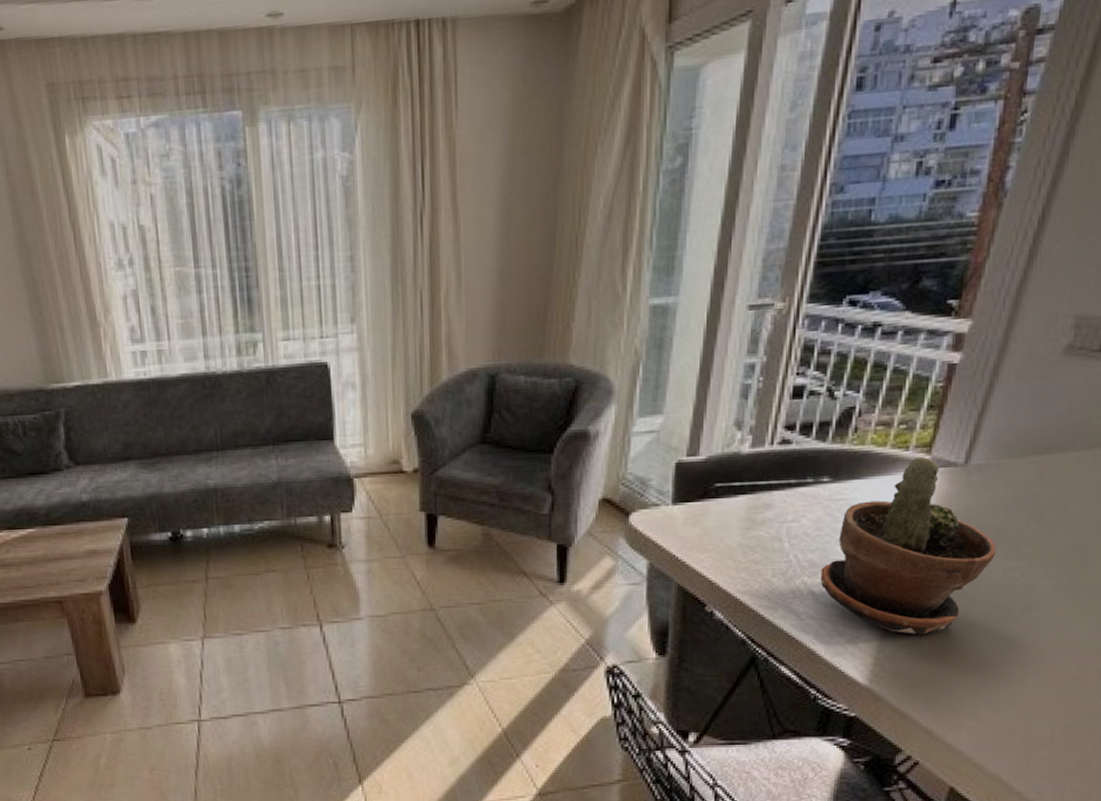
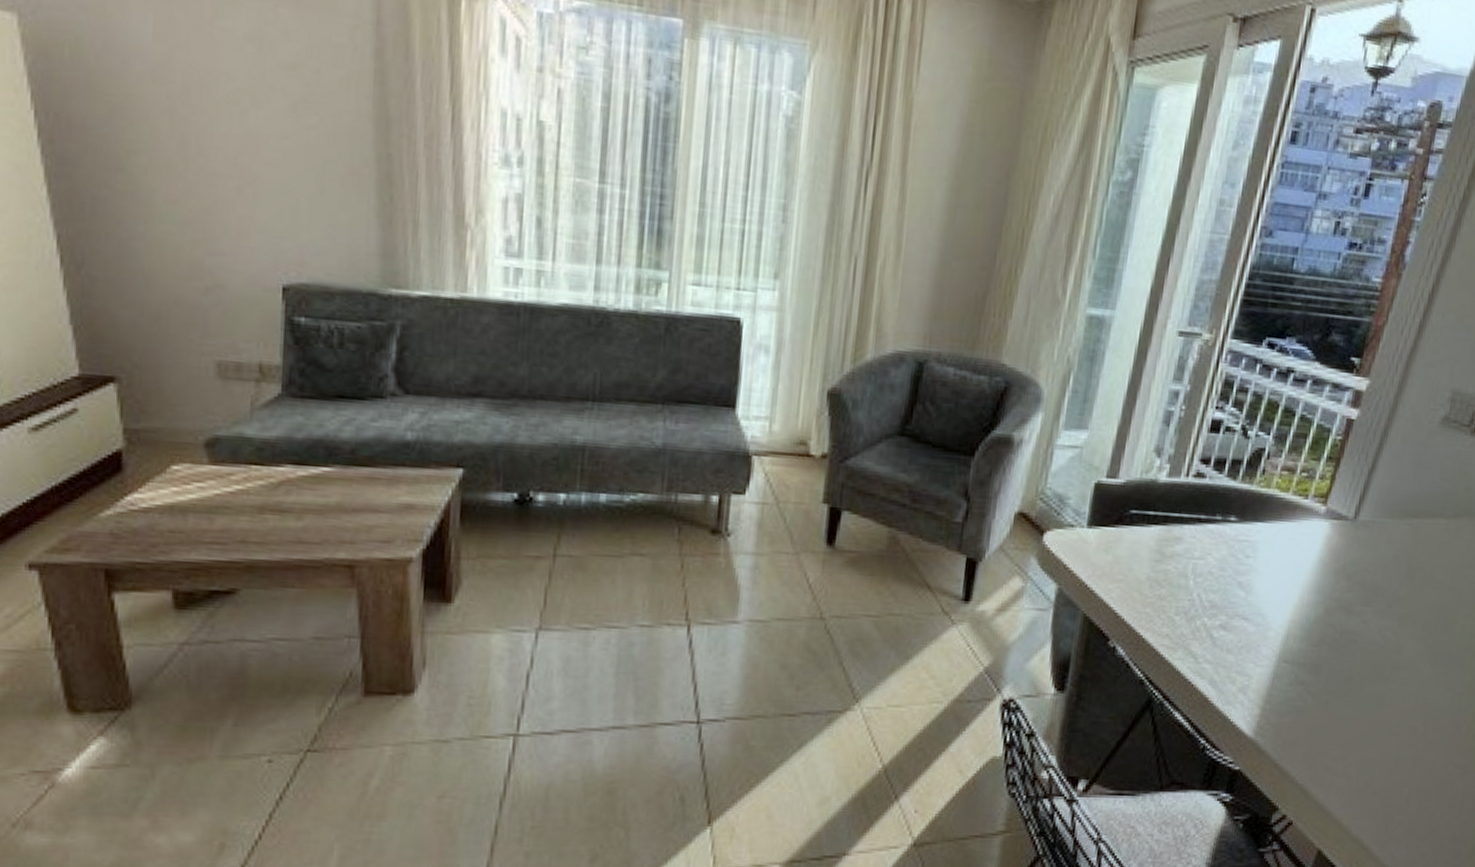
potted plant: present [820,456,997,634] -> none [1219,506,1375,688]

